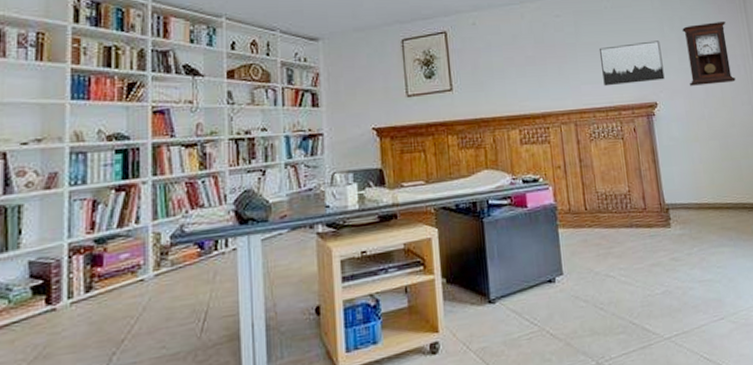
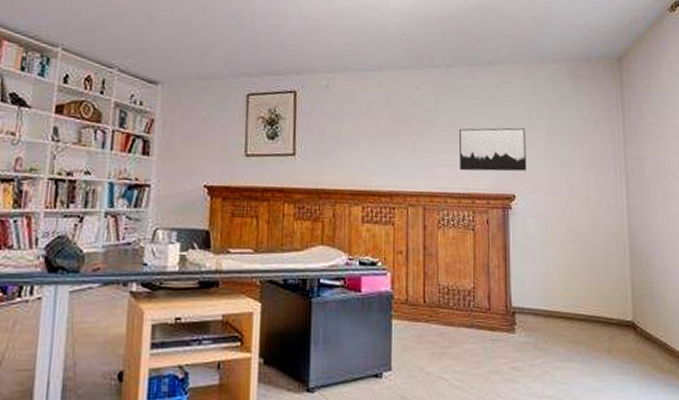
pendulum clock: present [682,22,736,86] -> none [551,115,604,183]

